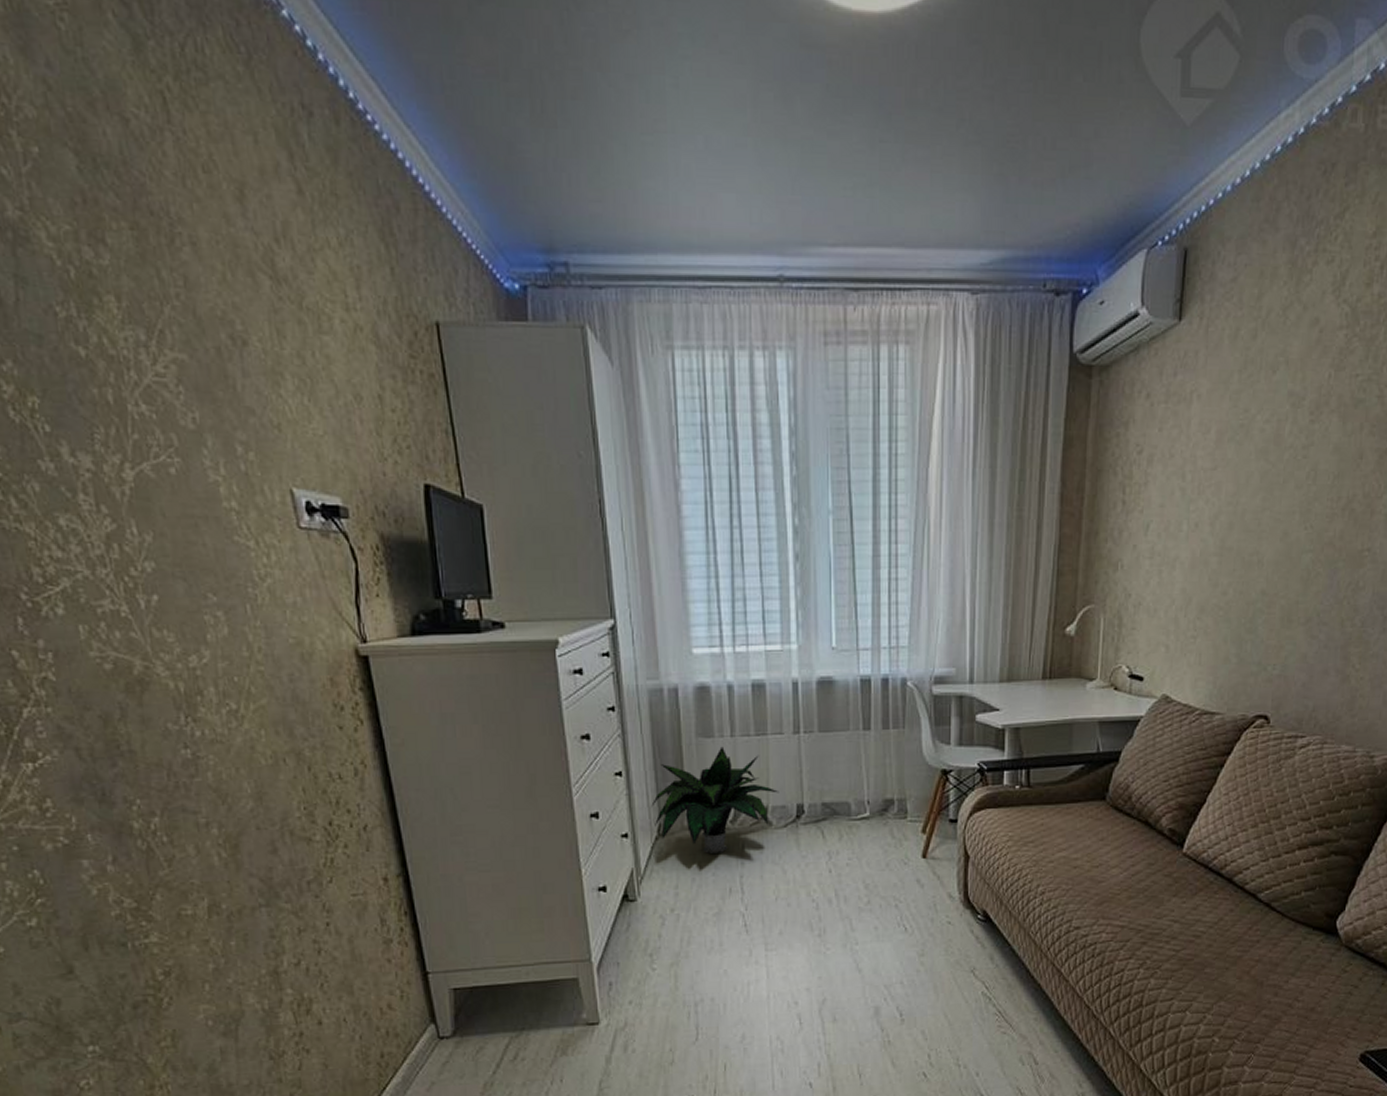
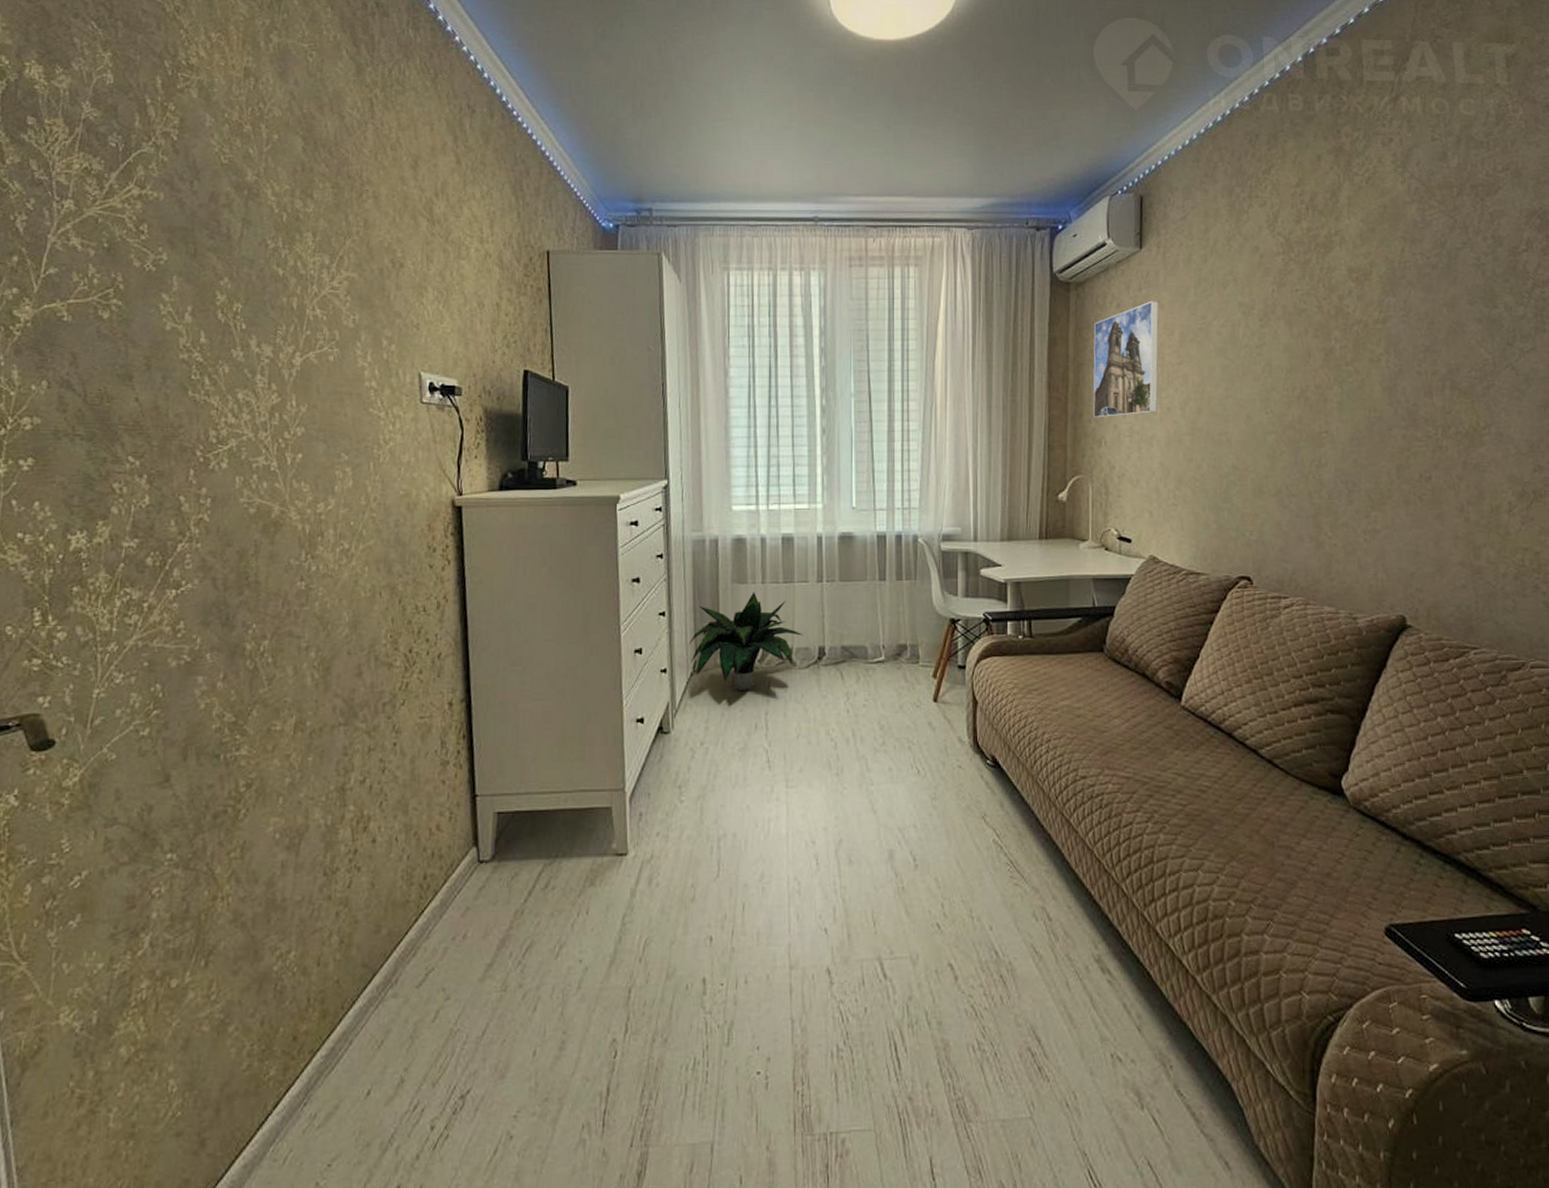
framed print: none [1111,389,1196,537] -> present [1093,301,1159,418]

